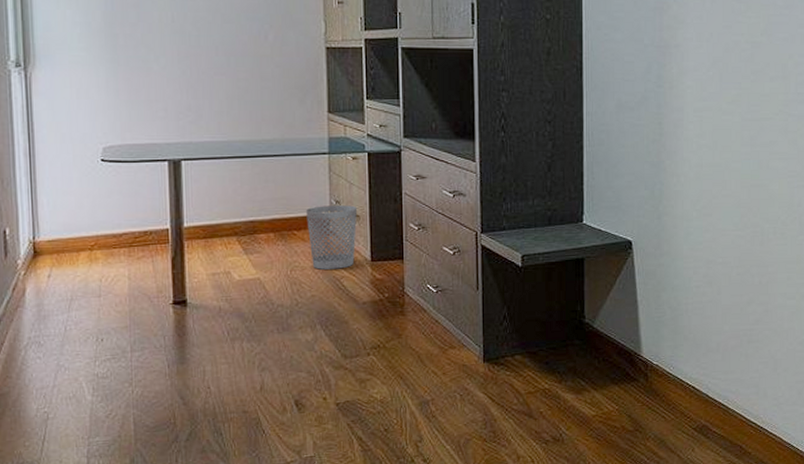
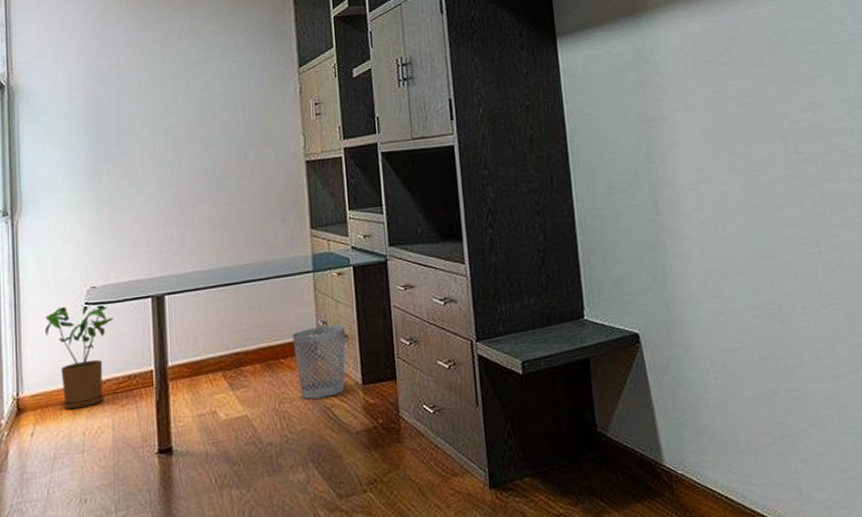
house plant: none [61,144,130,257] -> present [45,285,113,410]

